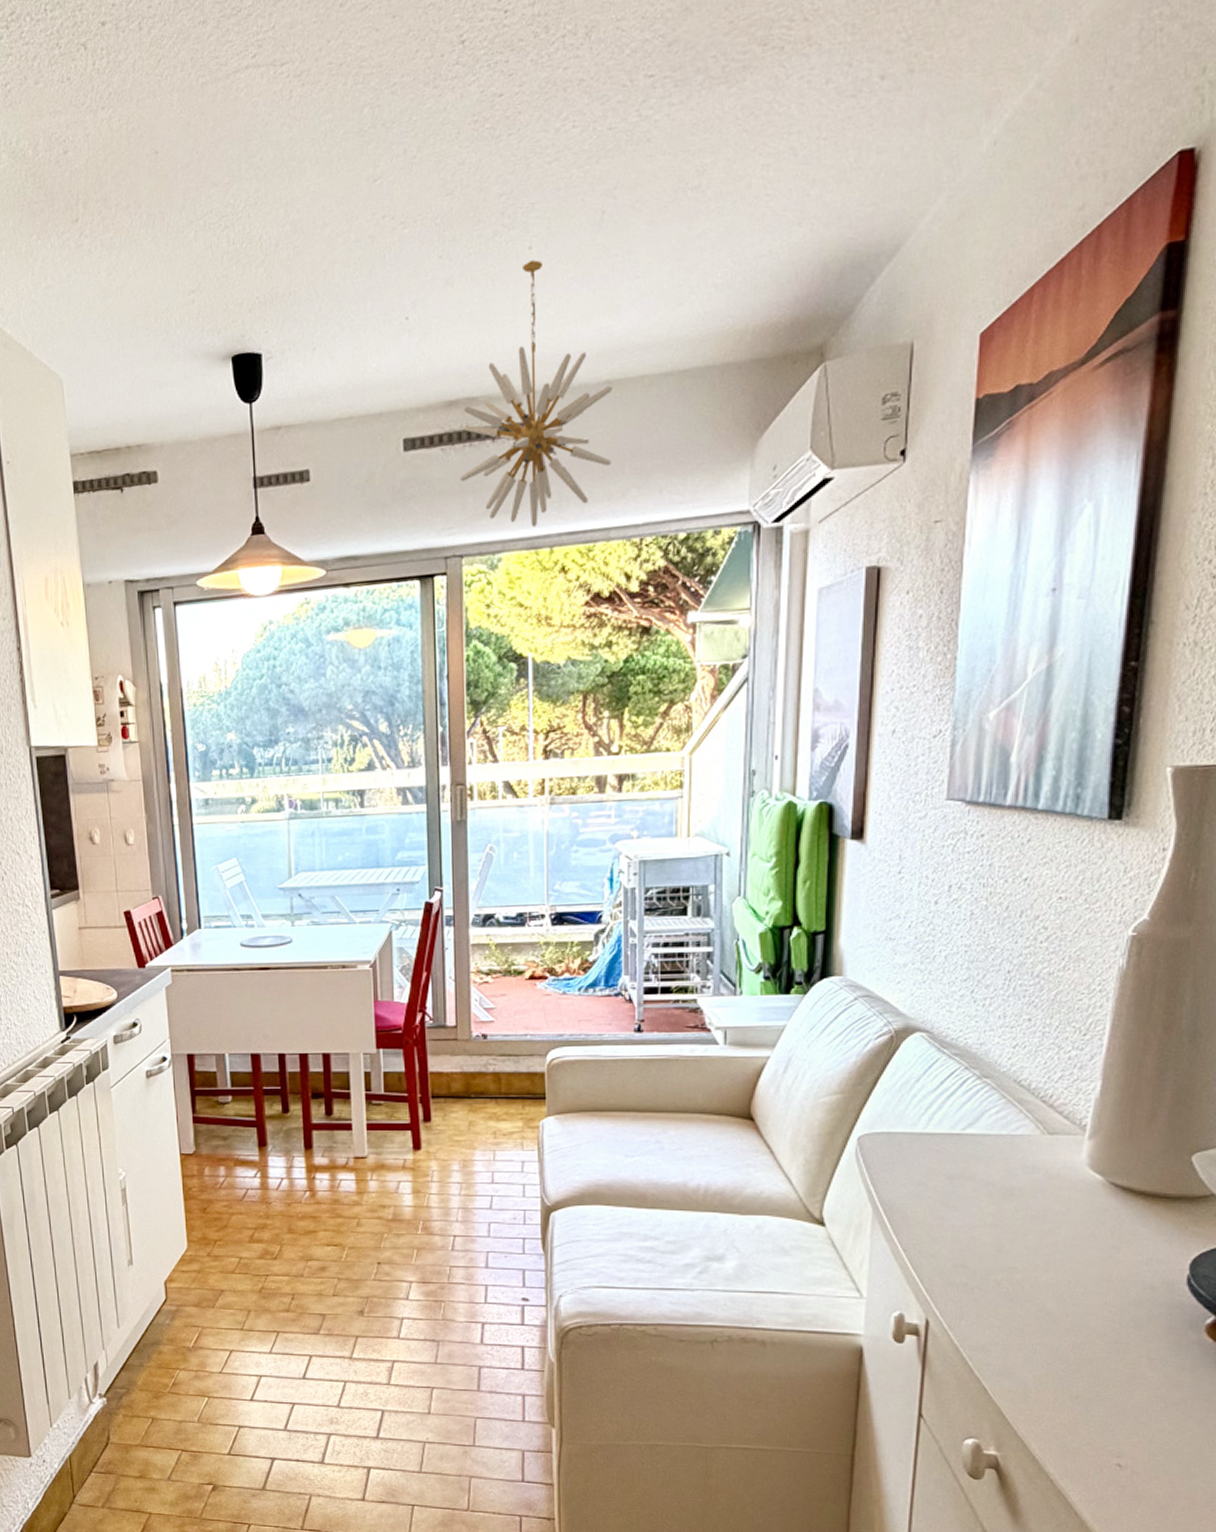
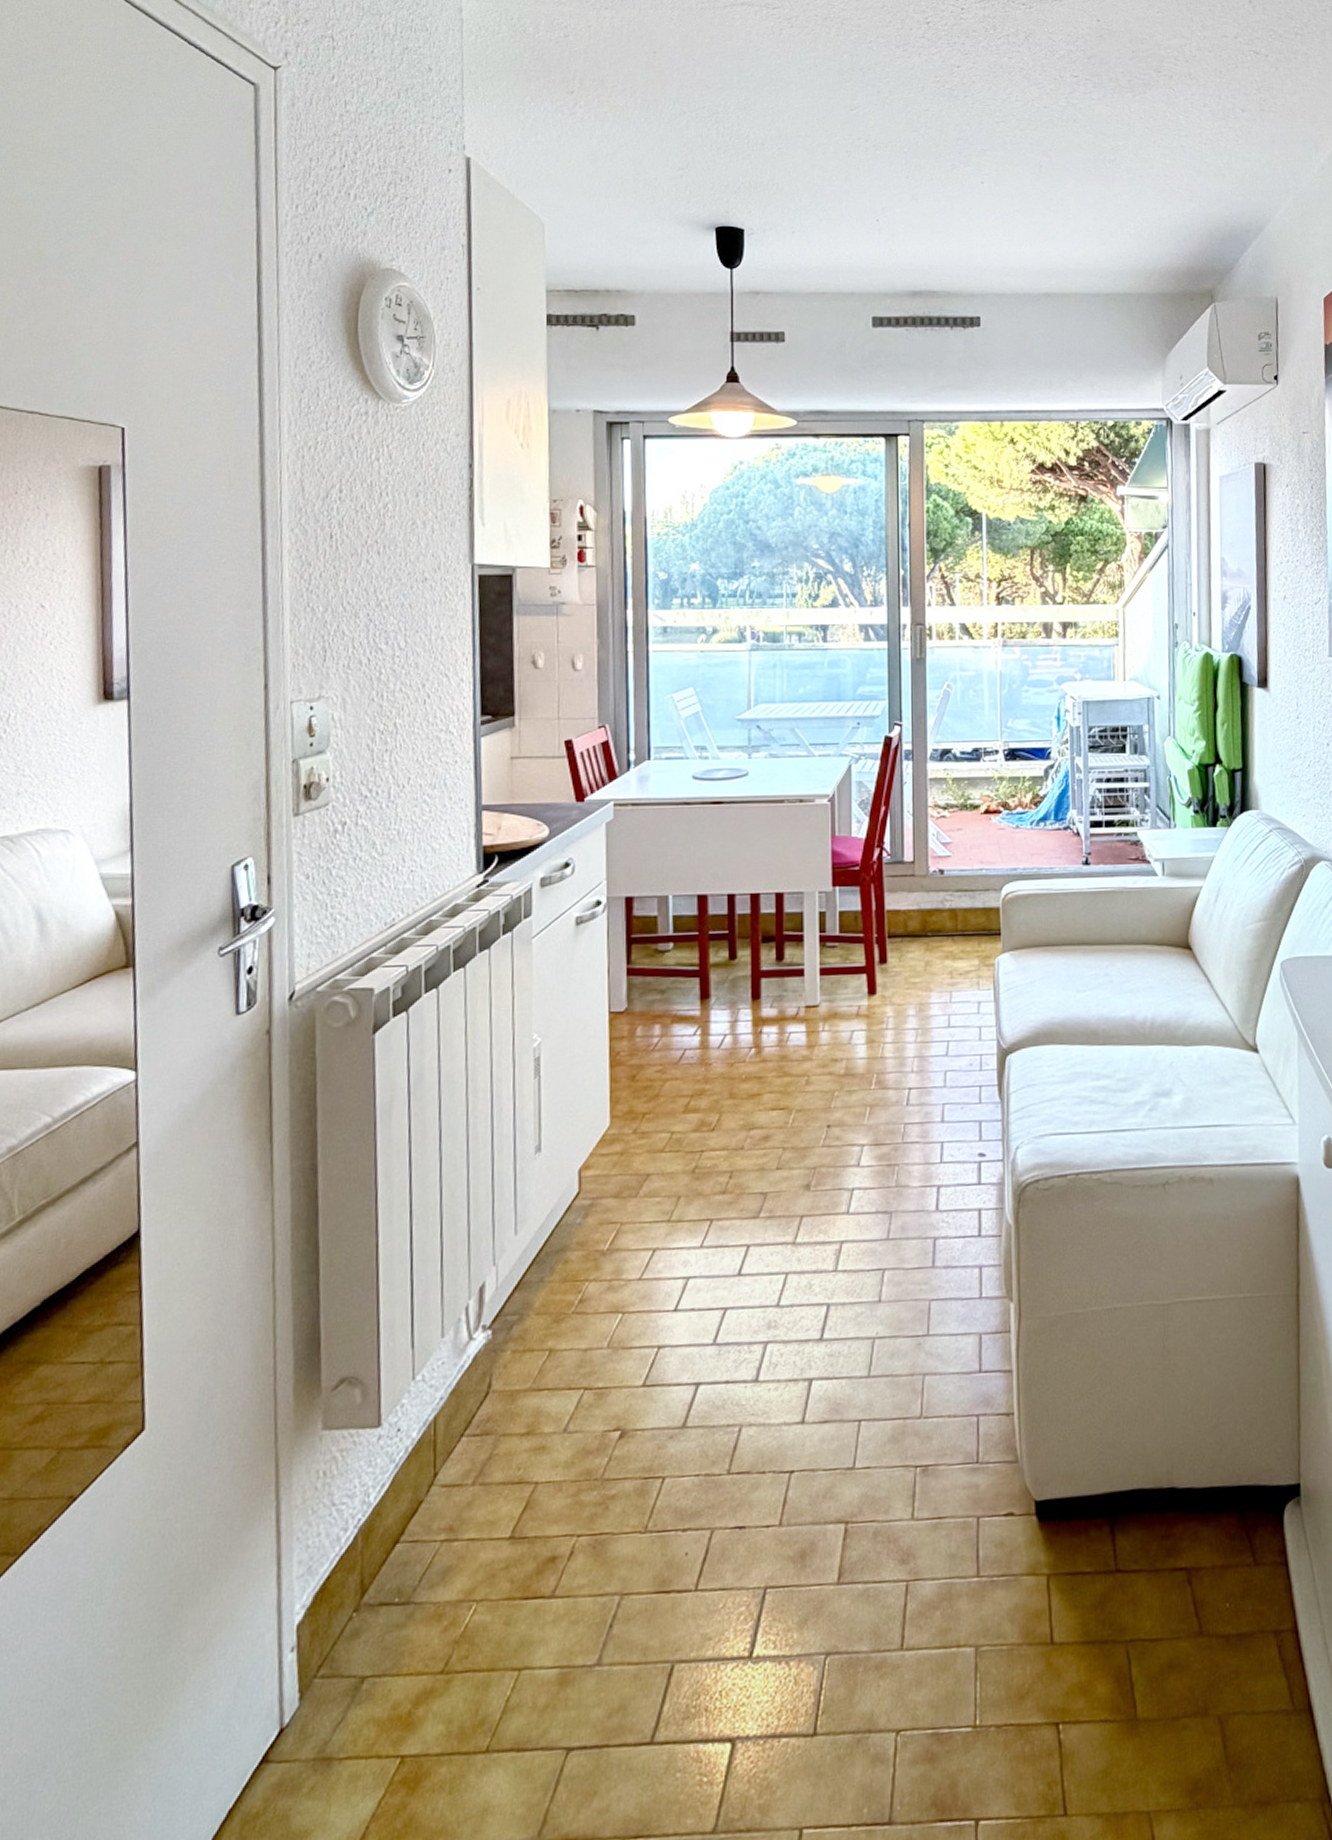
chandelier: present [459,260,612,528] -> none [922,192,1051,403]

